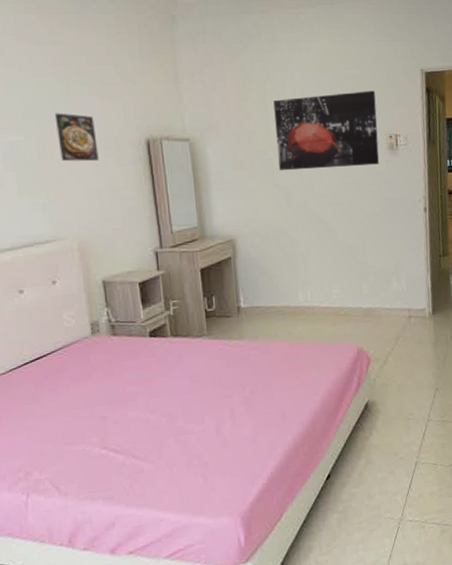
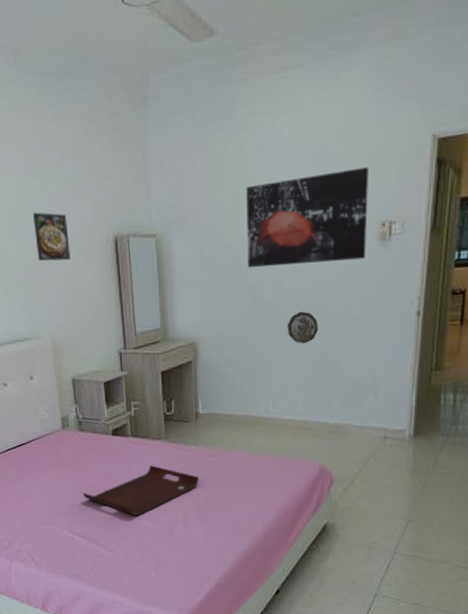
serving tray: none [117,364,244,420] -> present [83,465,199,516]
decorative plate: none [318,209,346,238] -> present [287,311,318,344]

